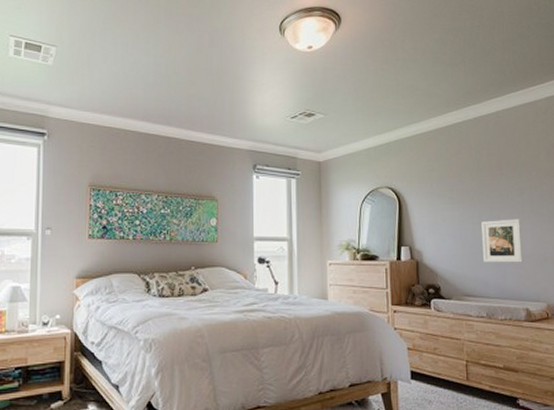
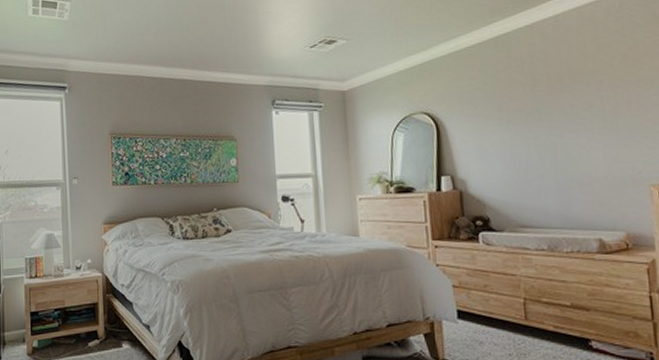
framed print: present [481,219,524,263] -> none [539,137,594,189]

